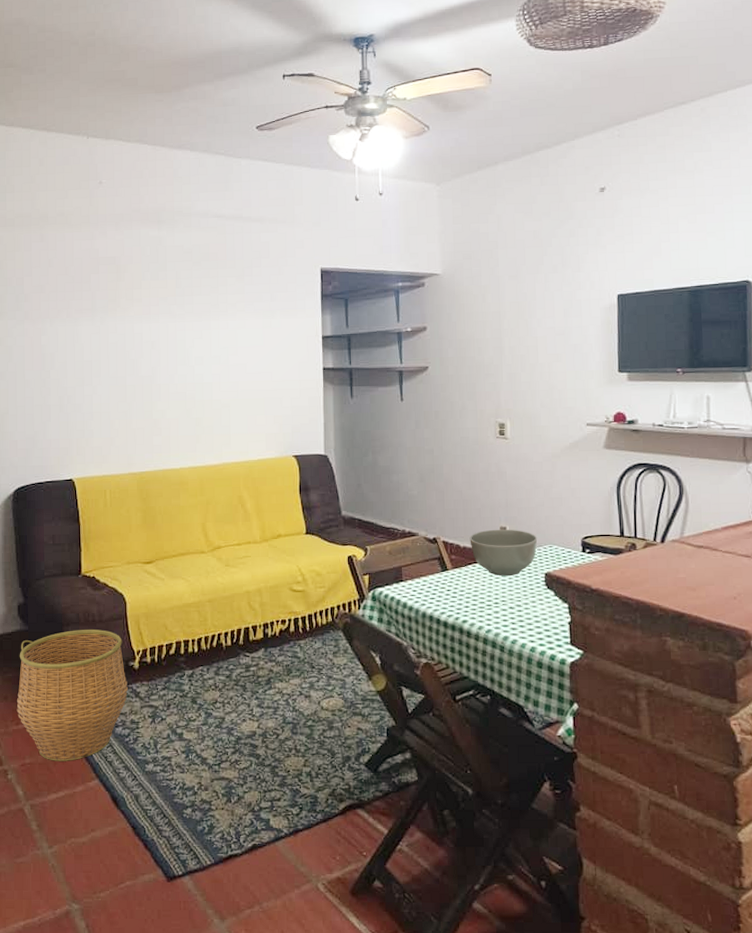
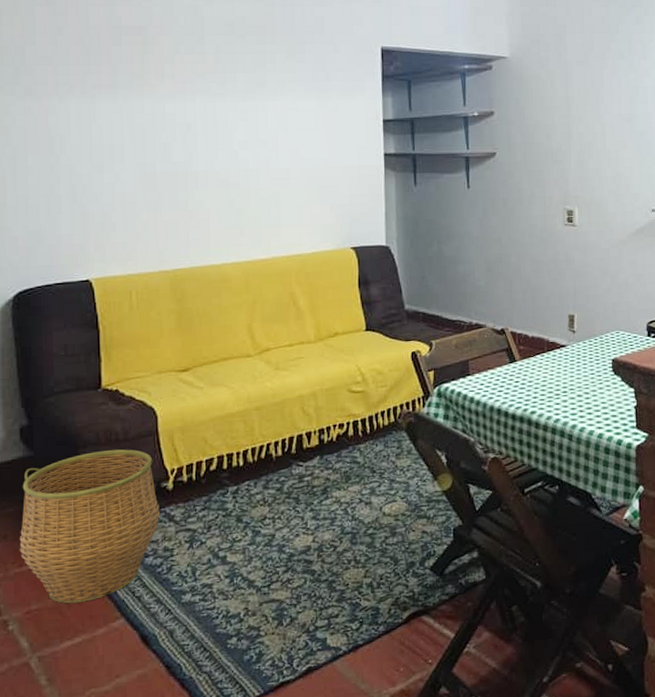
bowl: present [469,529,538,576] -> none [538,316,605,364]

